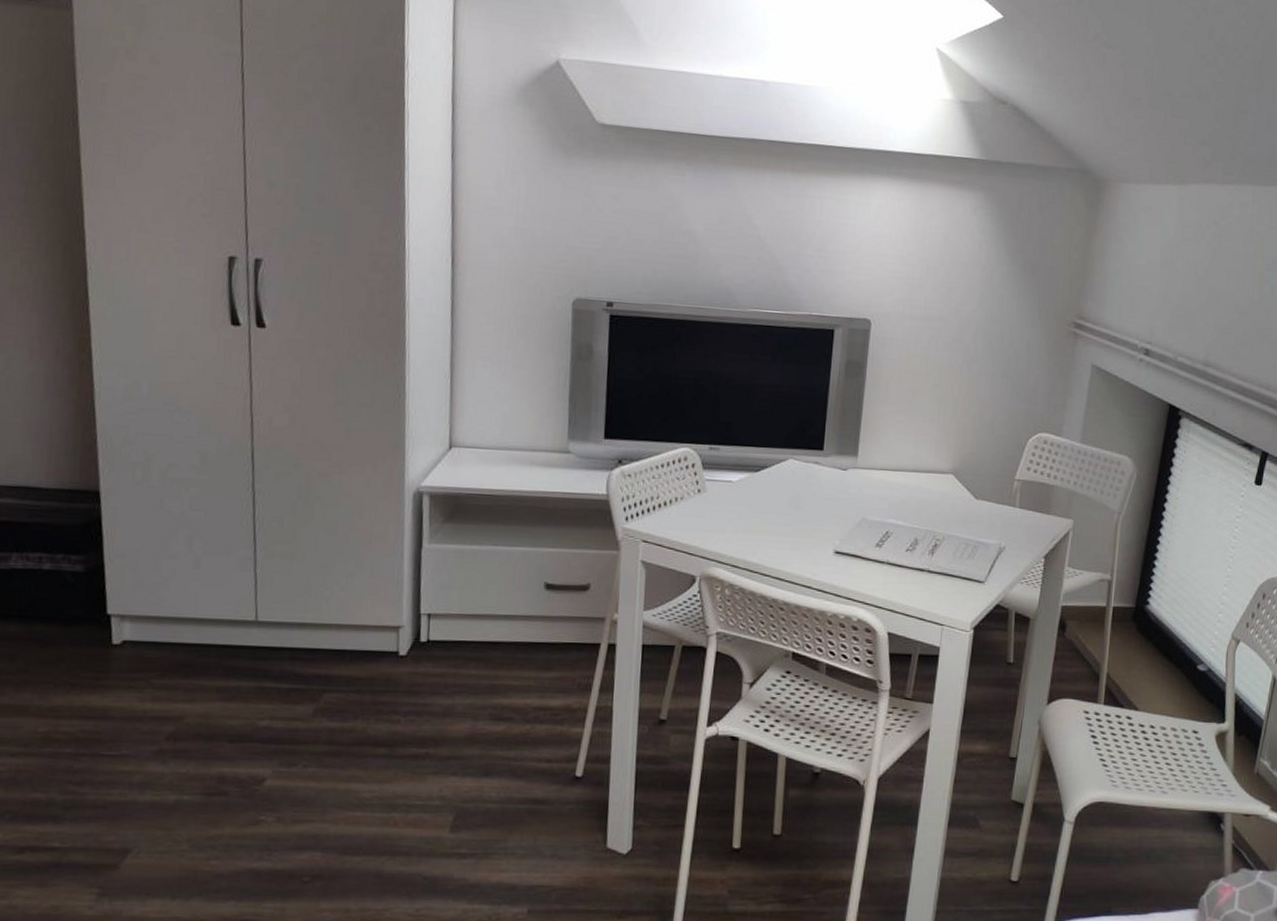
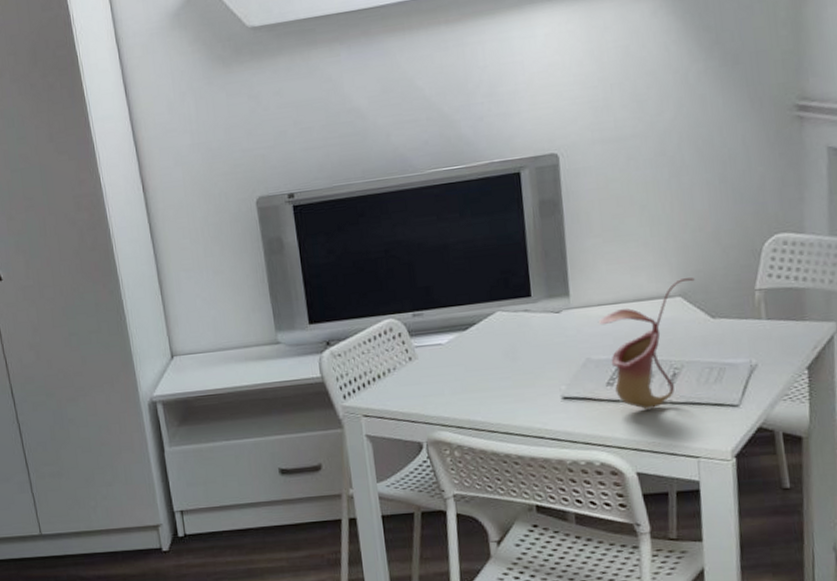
pitcher plant: none [878,458,967,575] -> present [598,277,695,410]

